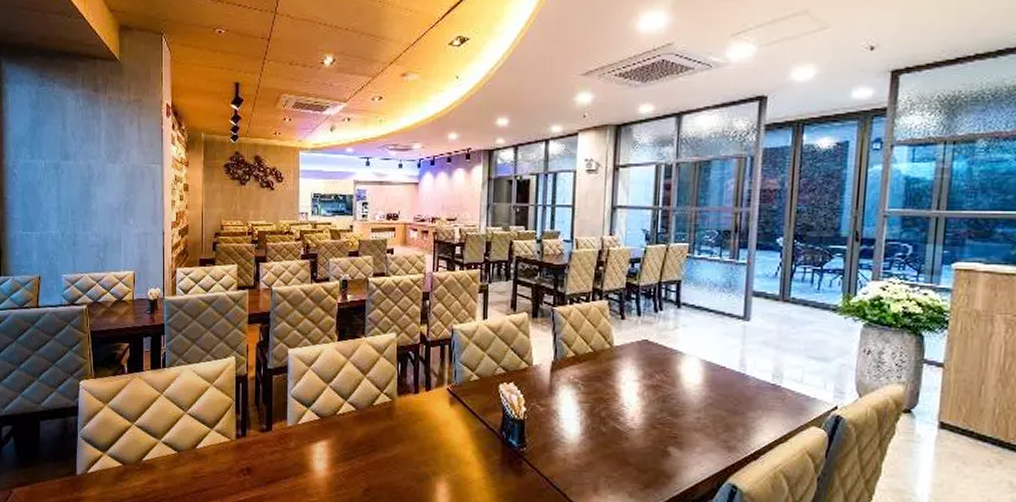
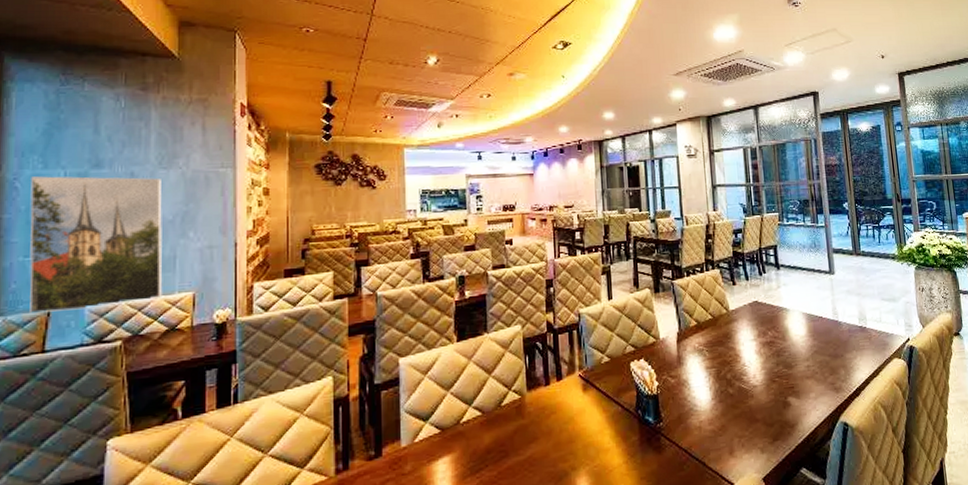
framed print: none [24,165,113,277] -> present [29,176,163,313]

